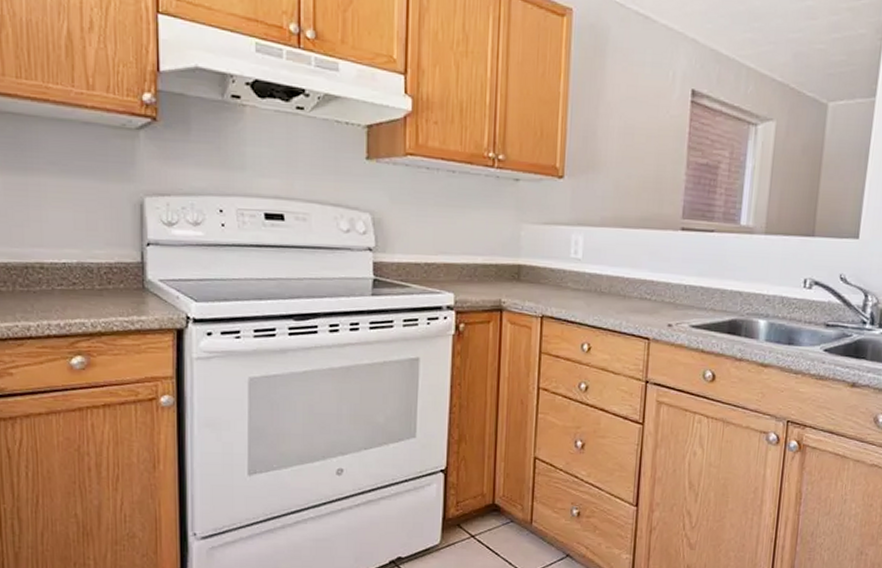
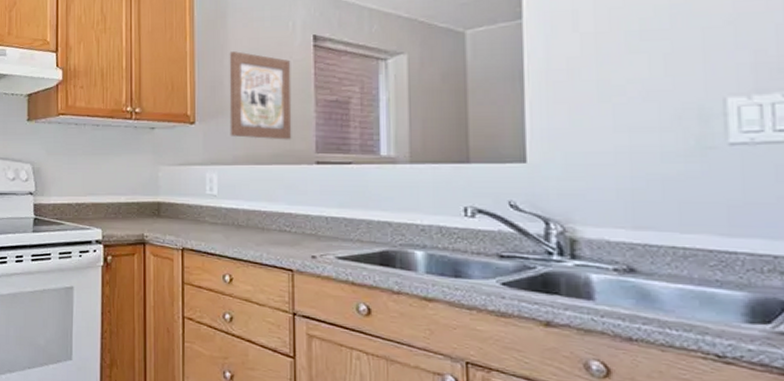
wall art: none [599,98,668,203] -> present [229,51,292,140]

